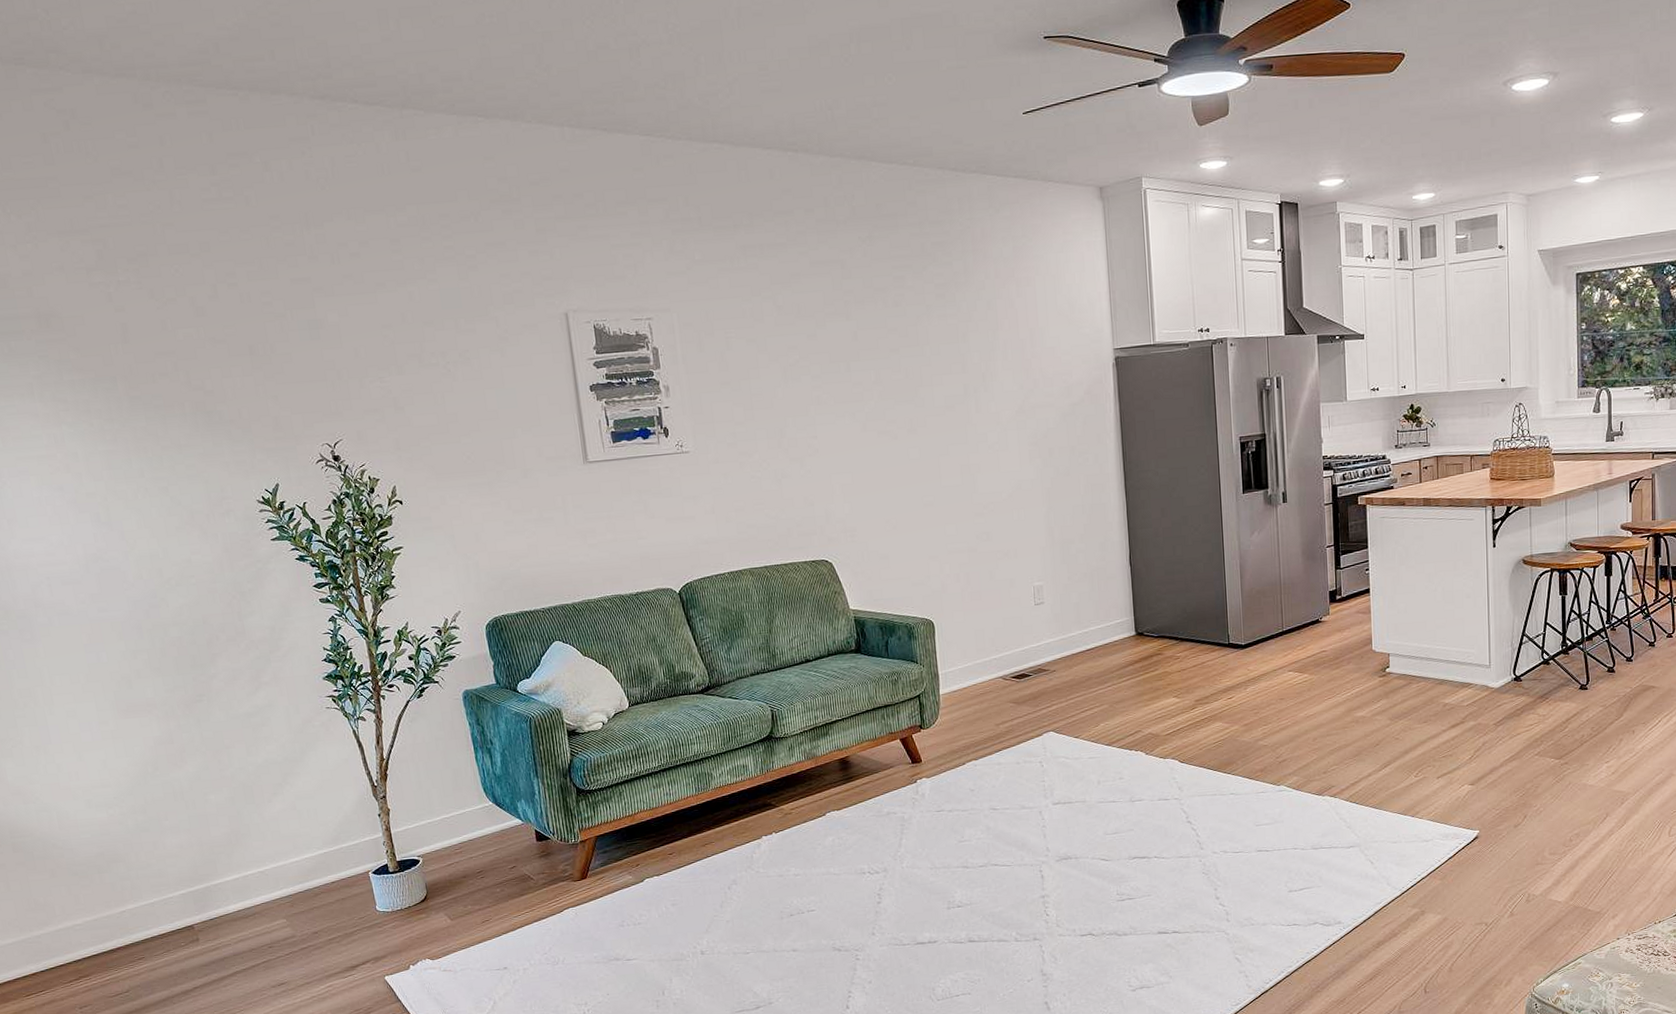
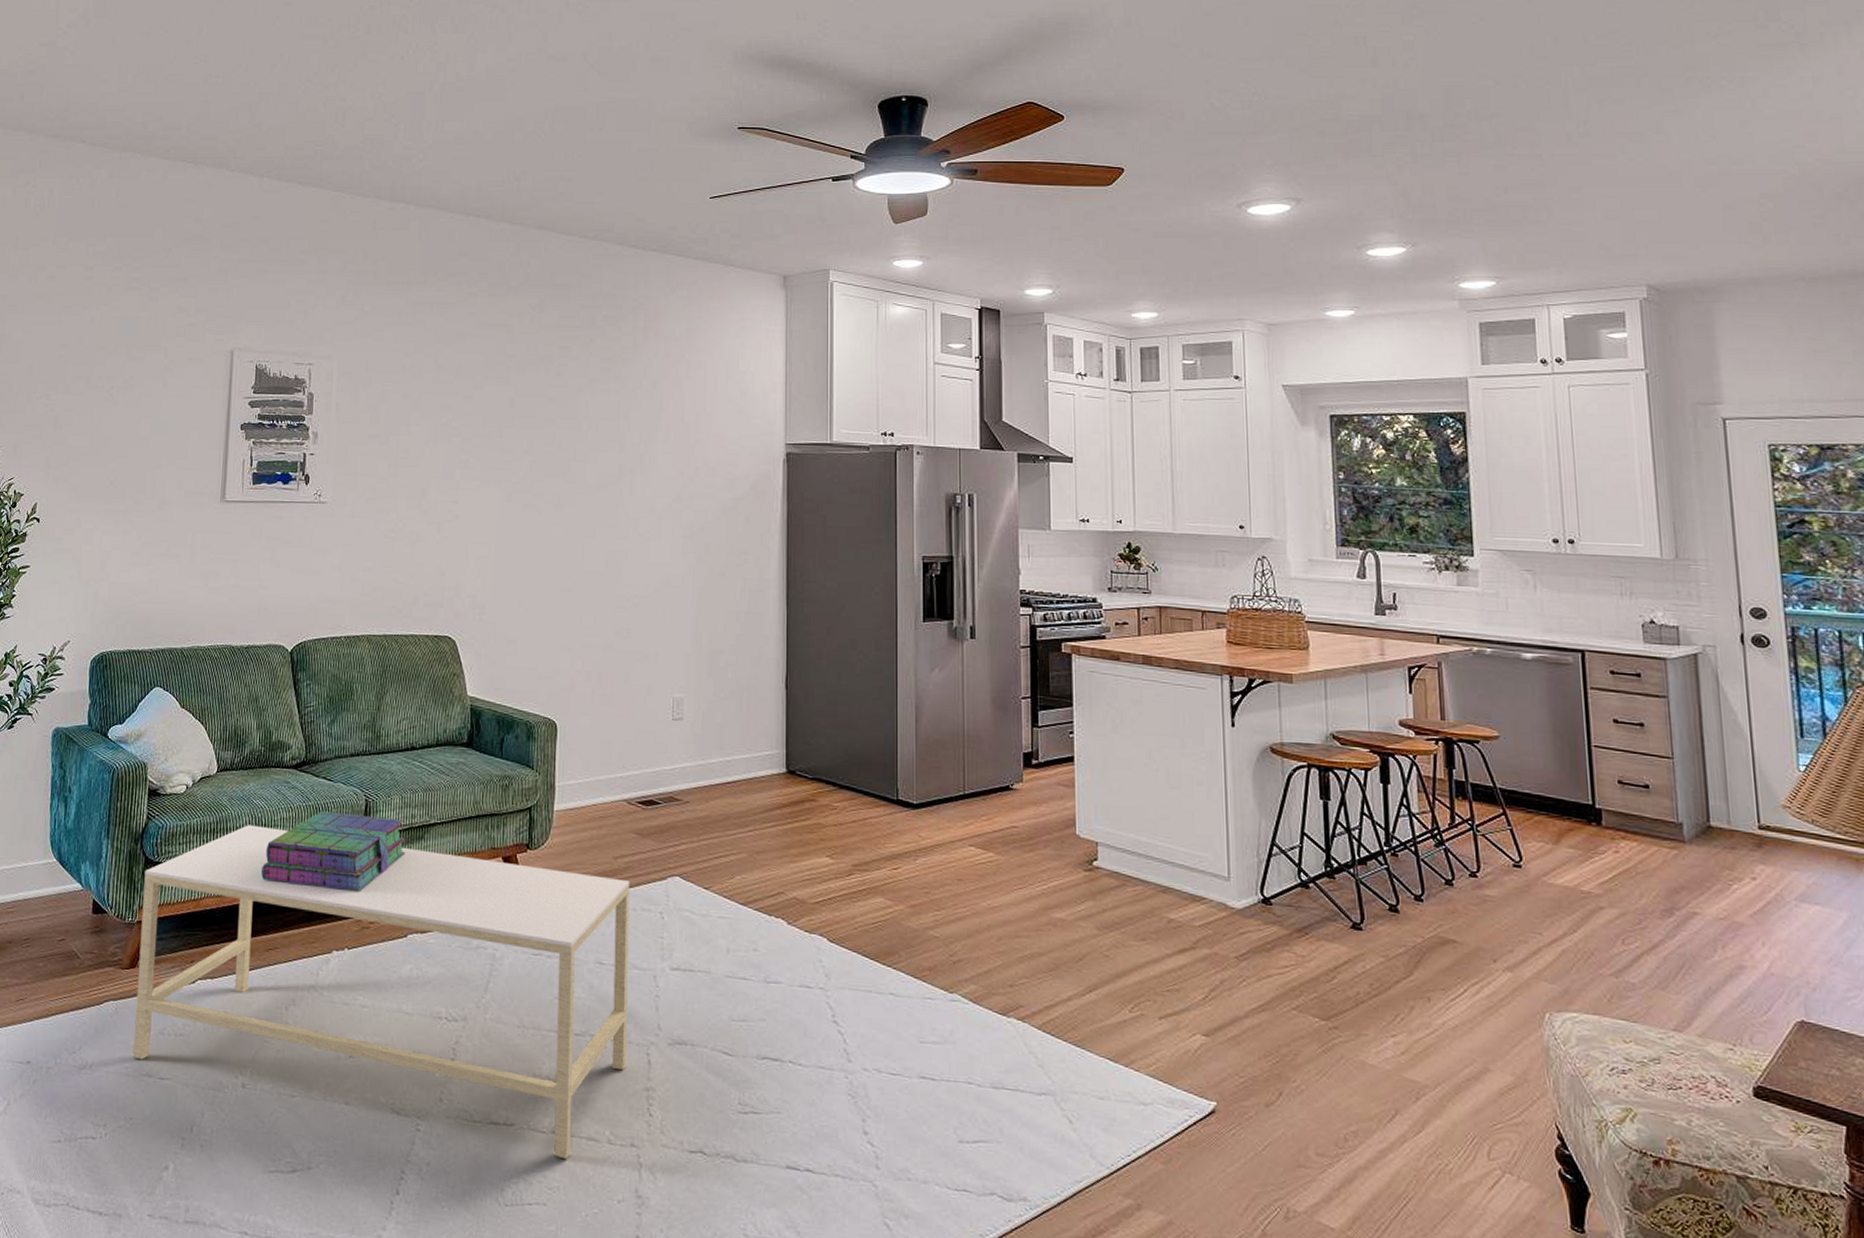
coffee table: none [578,741,1024,959] -> present [132,825,630,1159]
stack of books: none [685,722,814,791] -> present [260,811,406,892]

